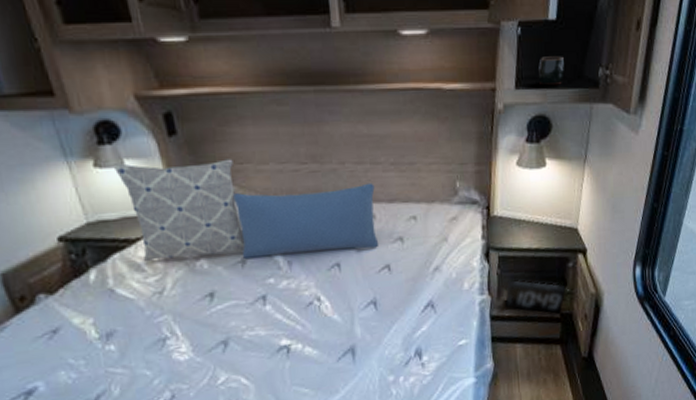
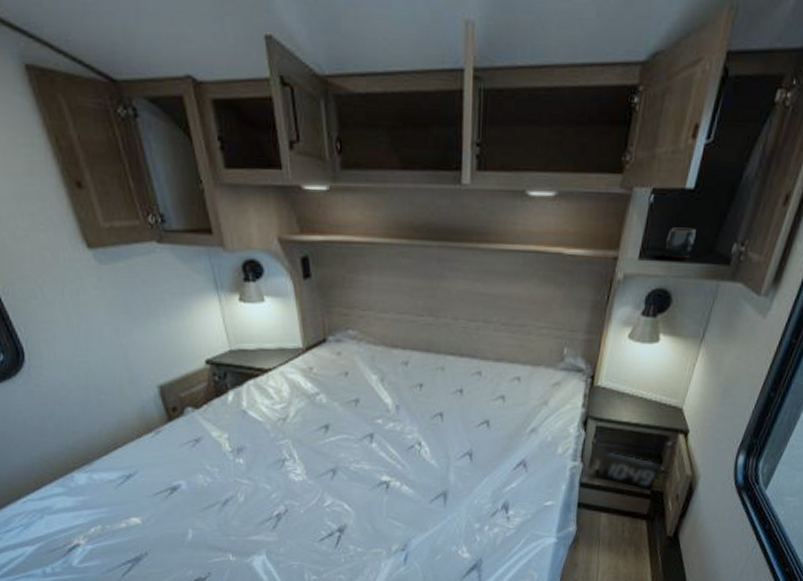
pillow: present [113,159,246,262] -> none [255,300,360,392]
pillow: present [233,182,379,260] -> none [354,337,484,403]

